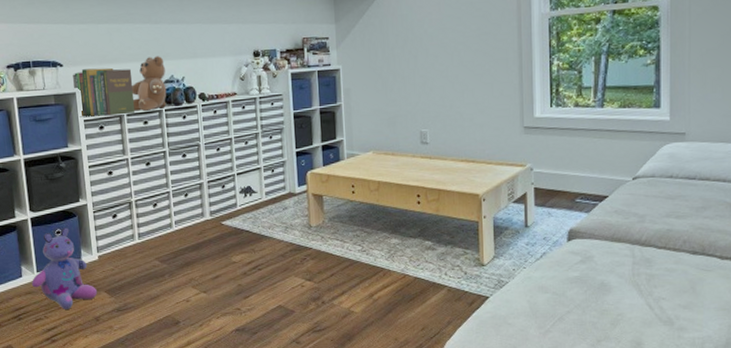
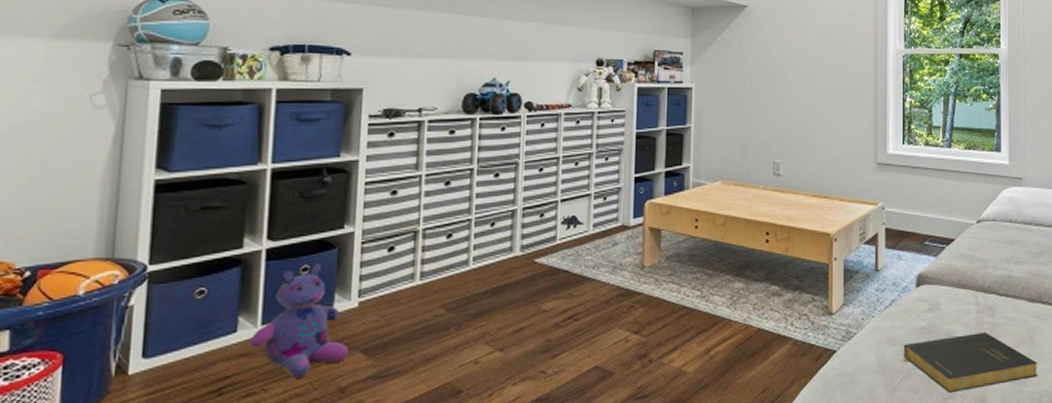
books: present [73,67,136,117] -> none [362,61,443,121]
teddy bear: present [132,56,167,112] -> none [439,54,487,119]
book: none [555,282,701,336] -> present [903,332,1038,393]

